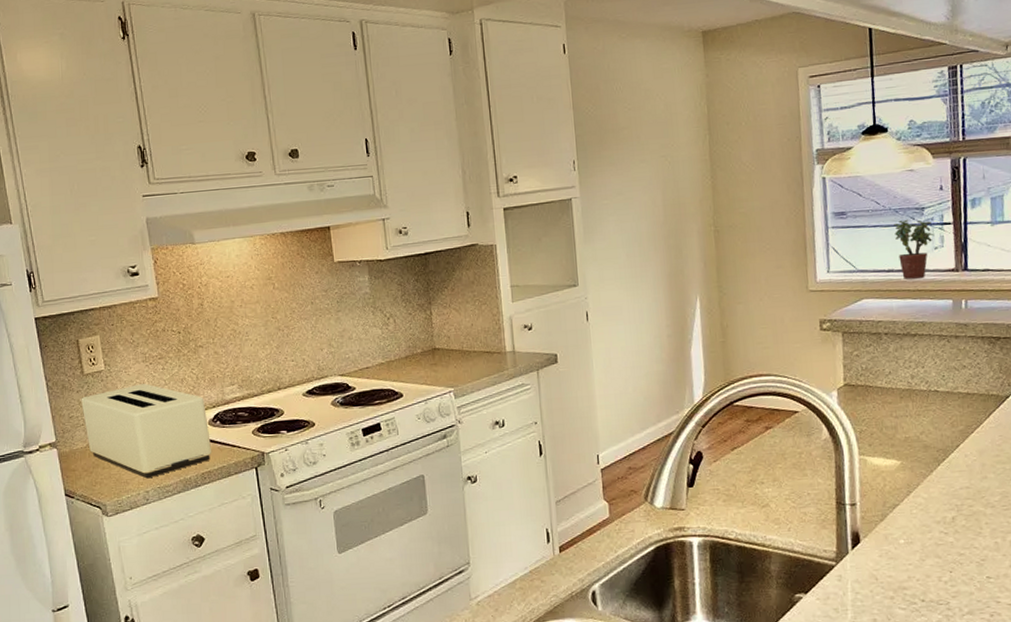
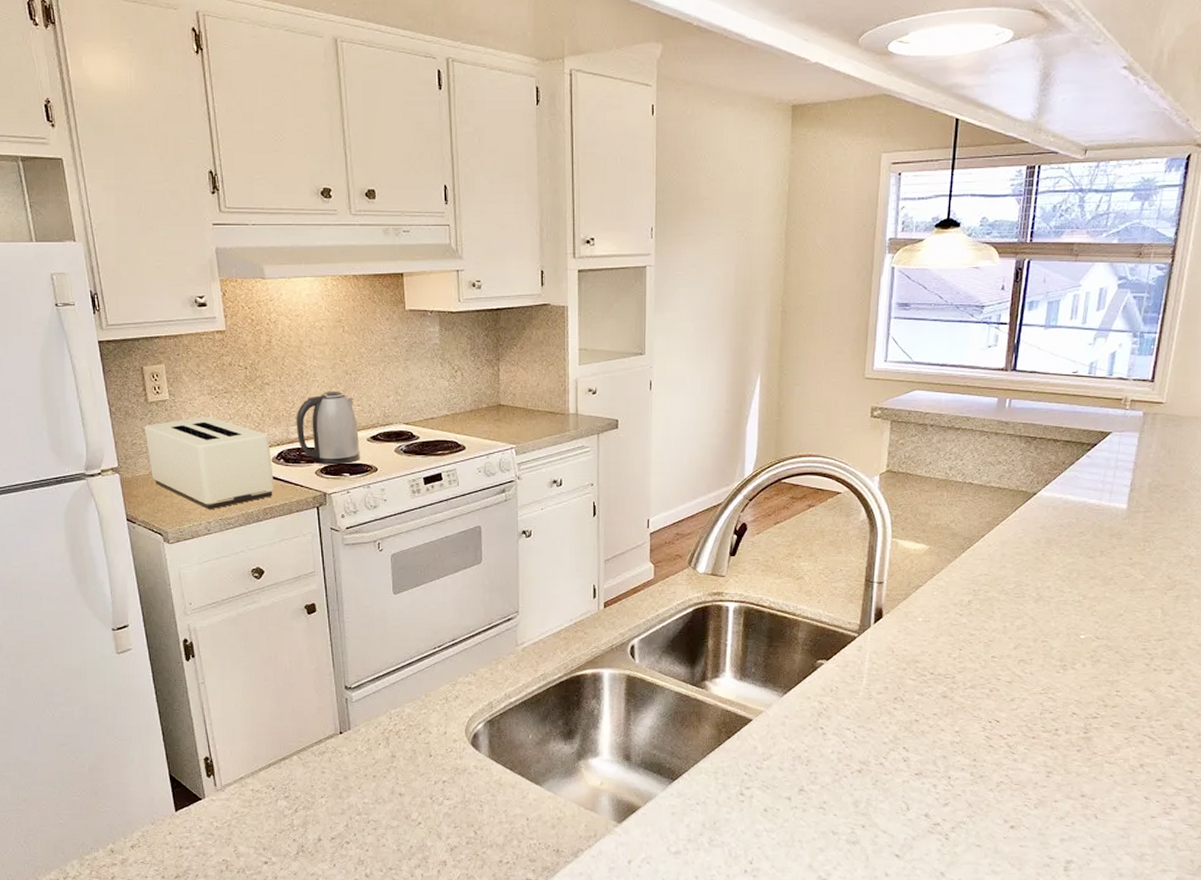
kettle: none [230,348,297,424] -> present [296,390,360,465]
potted plant: present [894,219,934,280] -> none [953,316,990,376]

